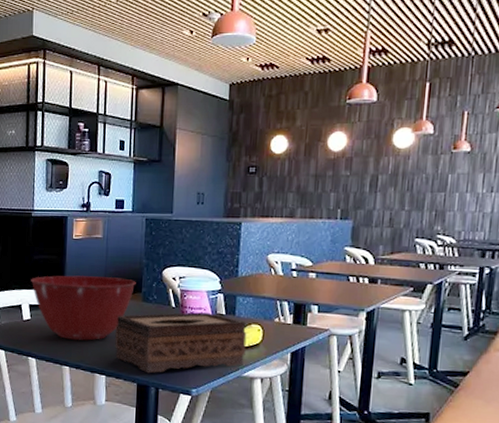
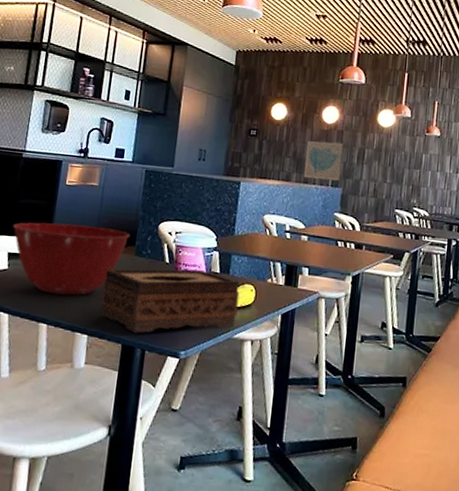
wall art: none [308,171,353,213] -> present [303,141,343,181]

